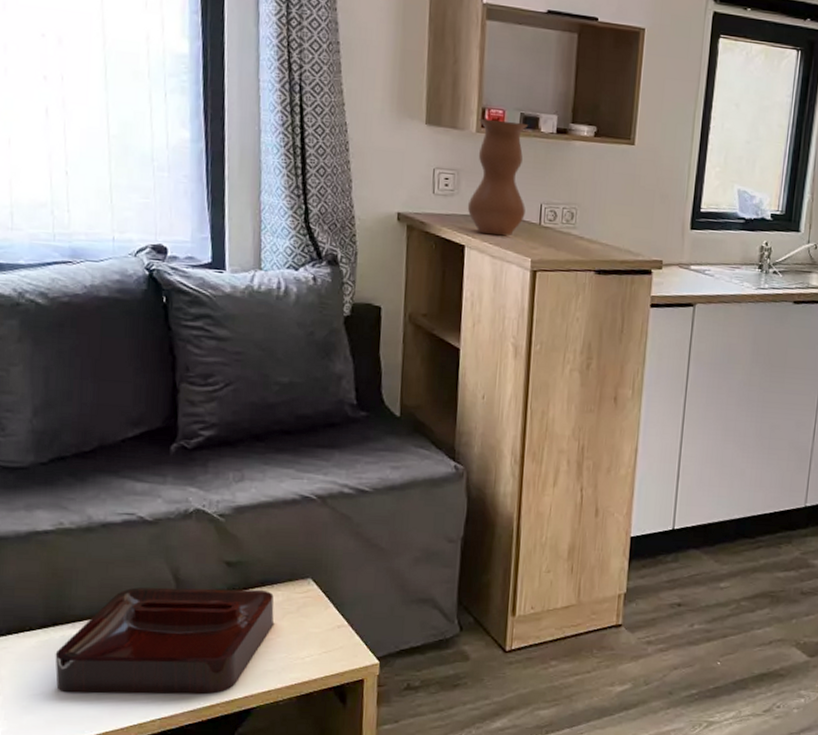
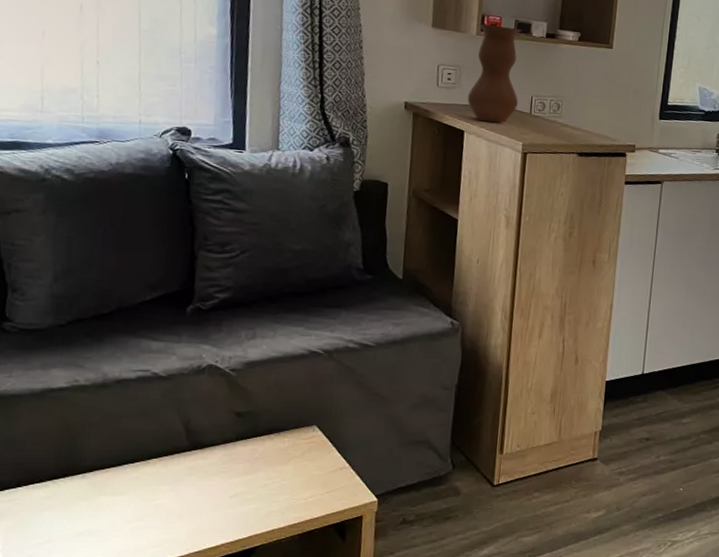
decorative tray: present [55,587,274,694] -> none [63,437,280,540]

